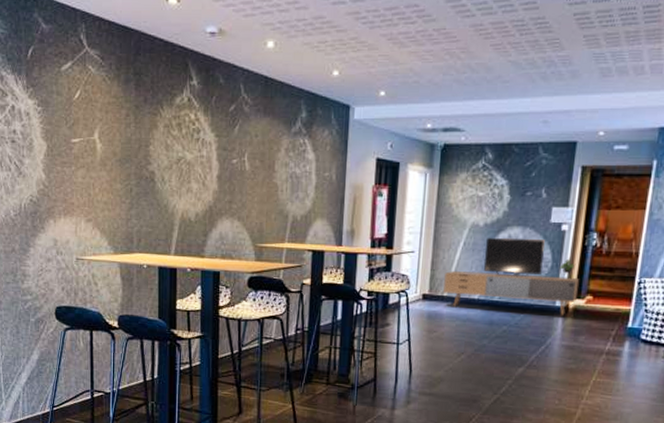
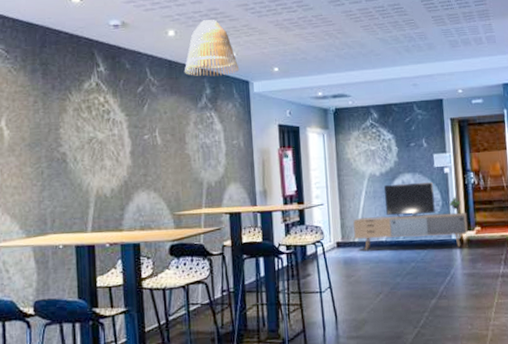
lamp shade: none [281,30,341,98] -> present [185,20,240,77]

